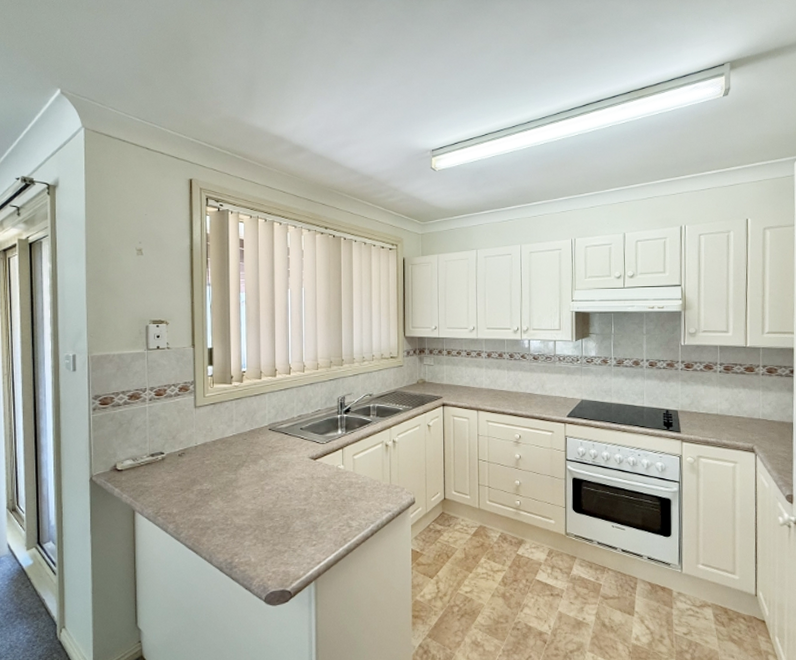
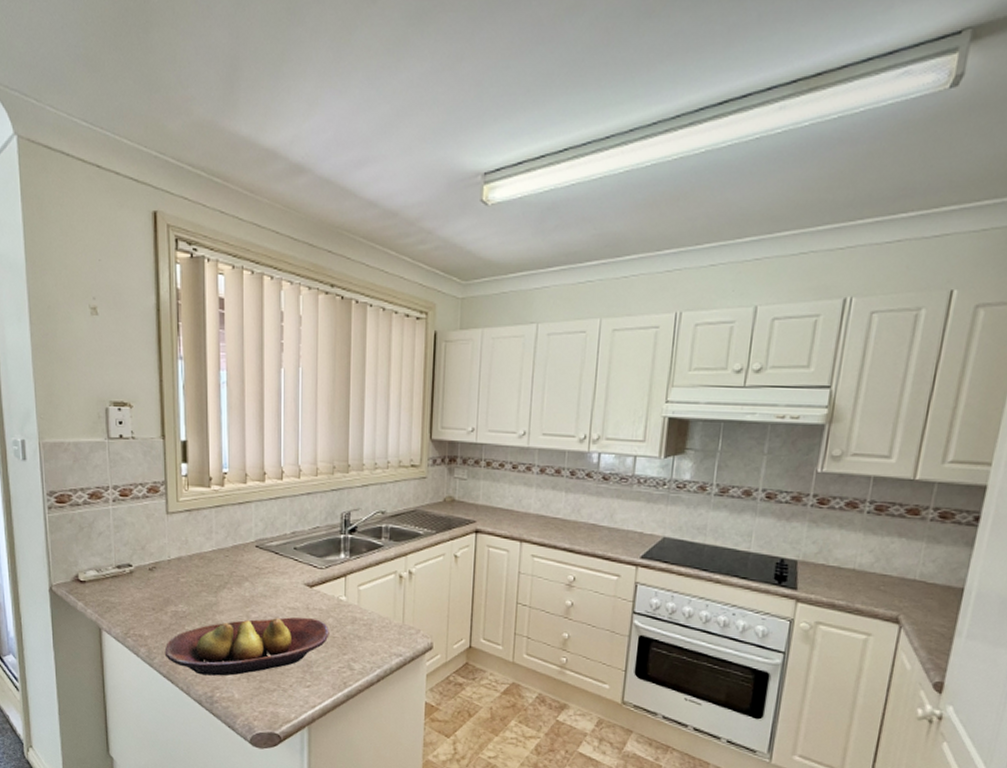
fruit bowl: none [190,485,331,544] -> present [164,617,330,676]

